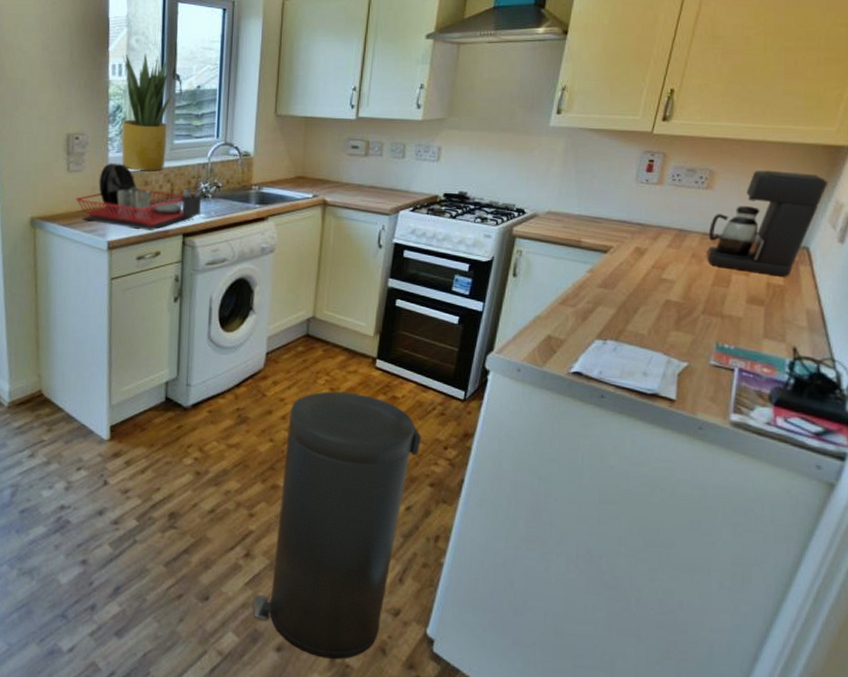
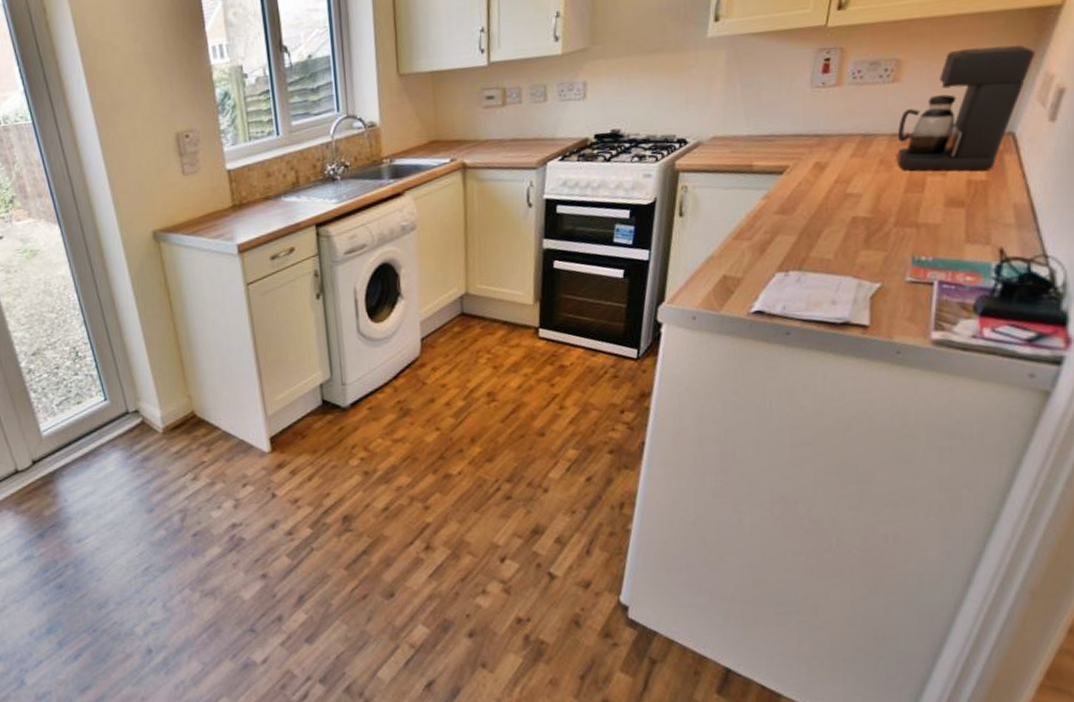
dish rack: present [75,163,201,230] -> none [196,157,331,227]
planter: present [121,52,175,171] -> none [221,23,286,162]
pedal bin: present [253,391,422,659] -> none [438,367,596,638]

